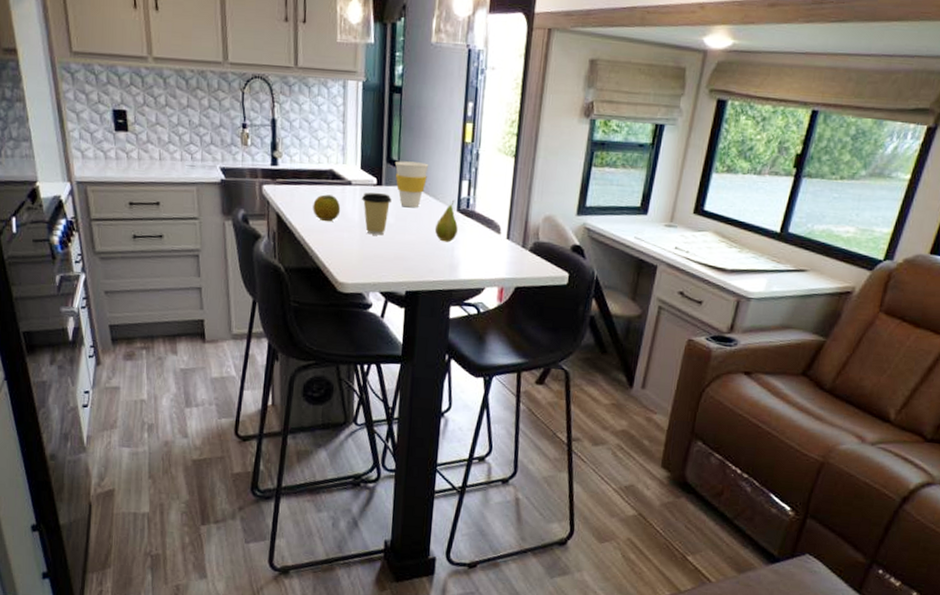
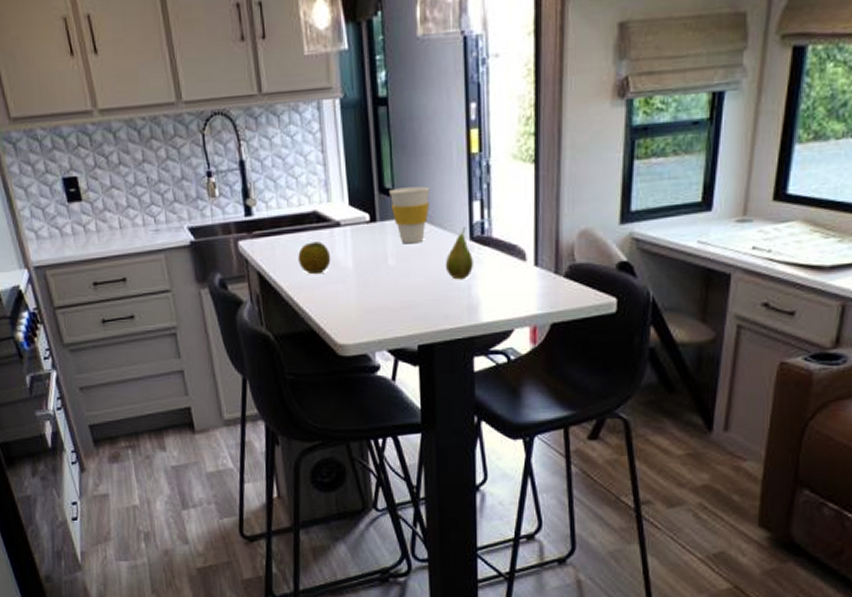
coffee cup: present [361,192,392,236] -> none [353,230,390,283]

